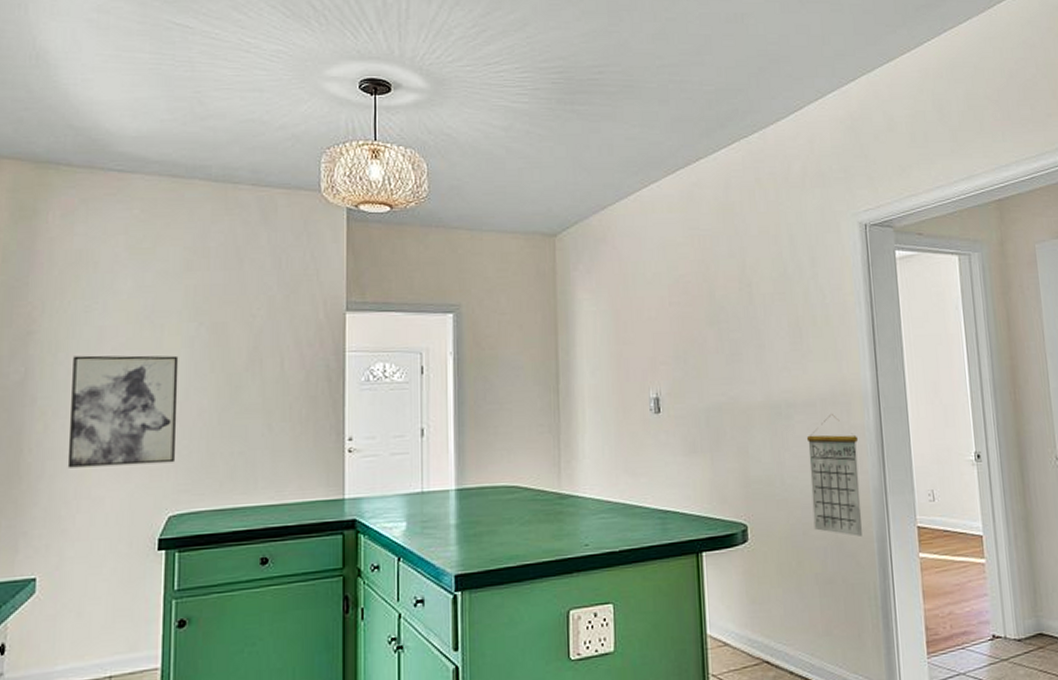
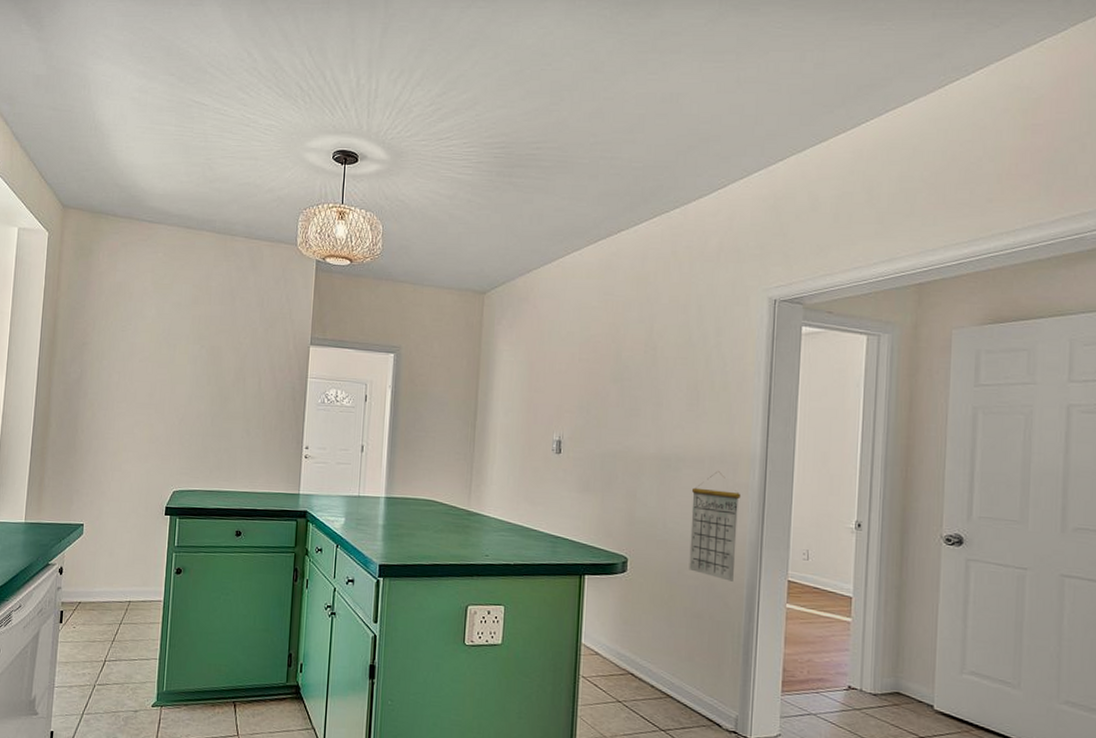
wall art: present [67,355,179,468] -> none [106,363,186,452]

